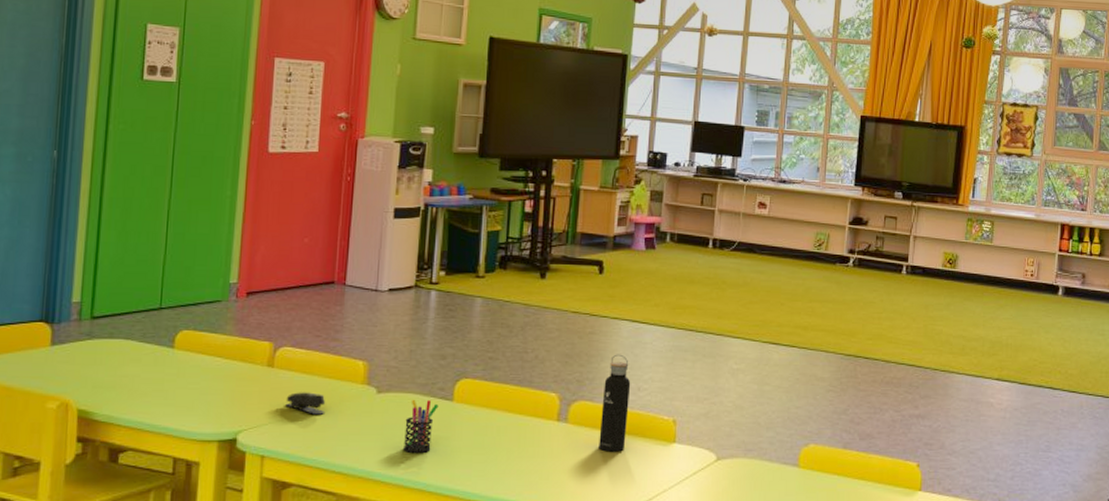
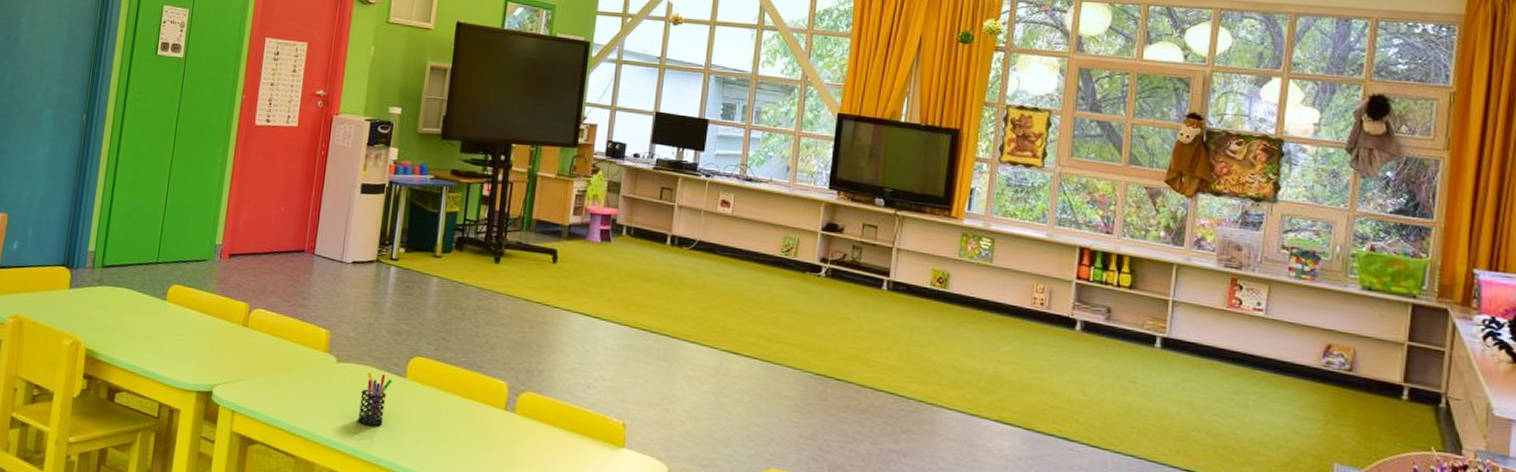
stapler: present [285,392,326,415] -> none [256,353,291,377]
water bottle: present [599,354,631,452] -> none [545,347,581,450]

